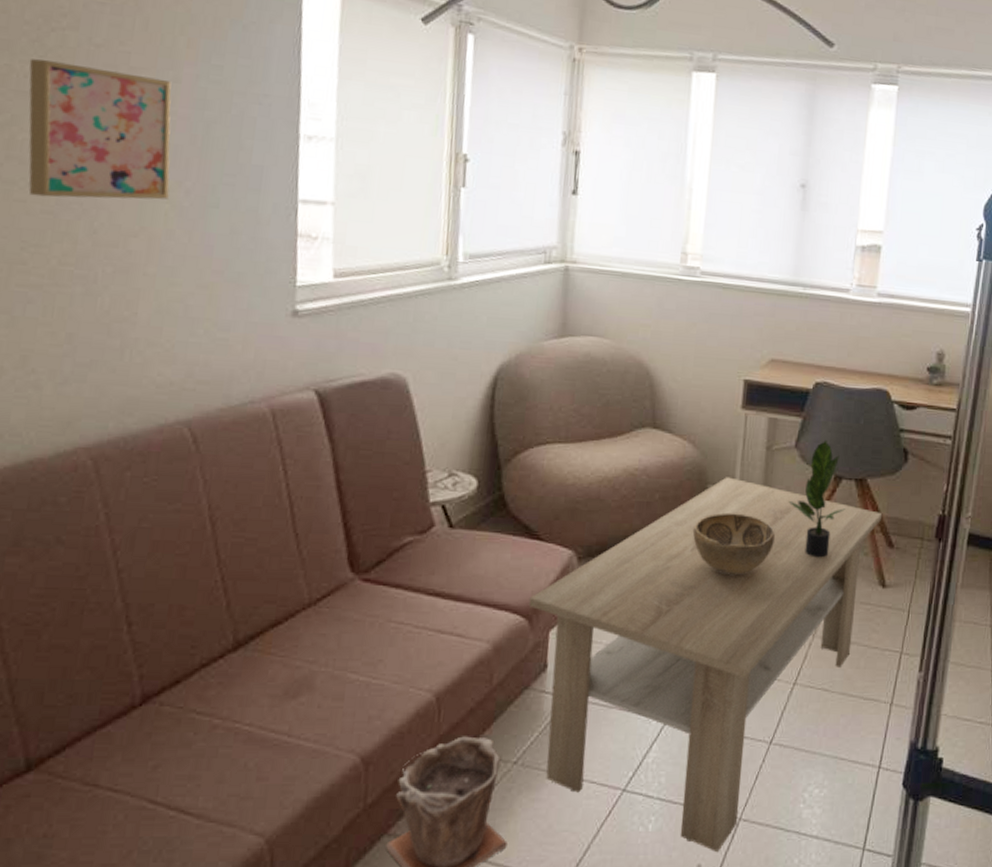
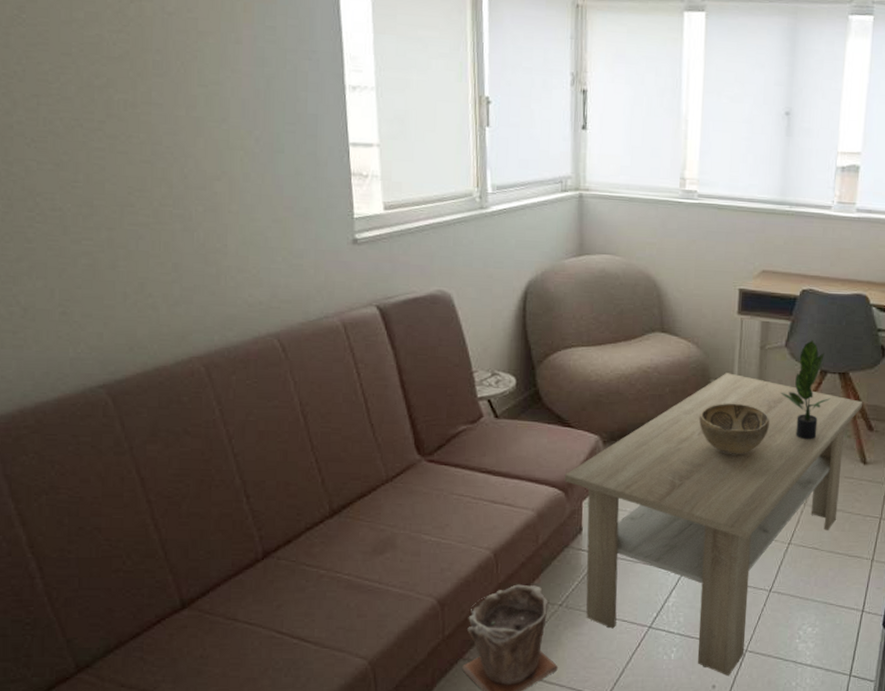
wall art: present [28,59,172,200] -> none [116,28,242,149]

